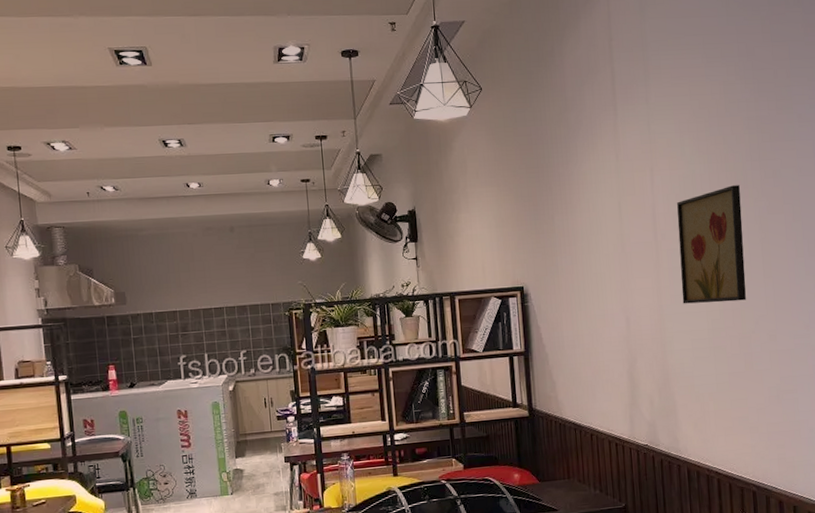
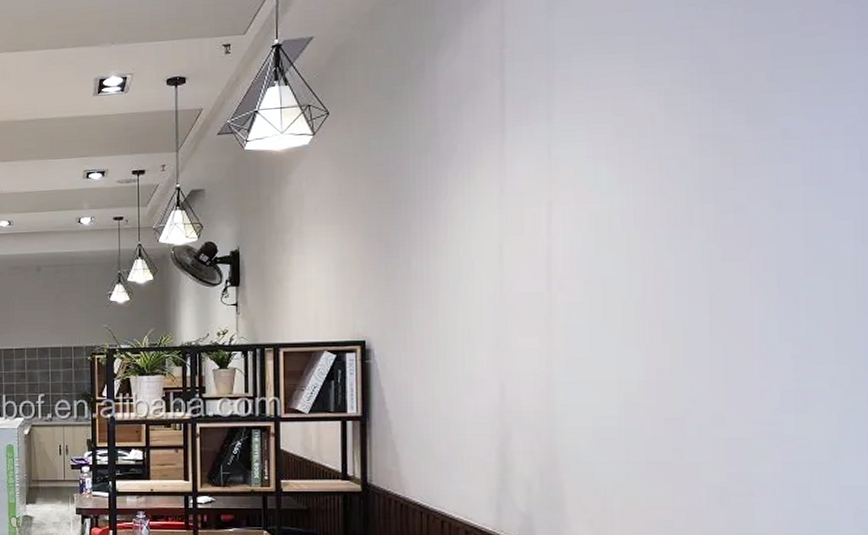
wall art: present [677,185,746,304] -> none [582,222,682,372]

